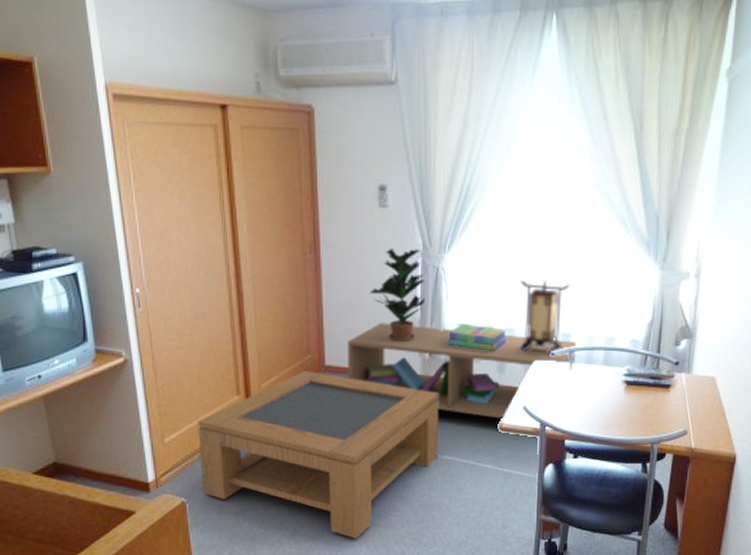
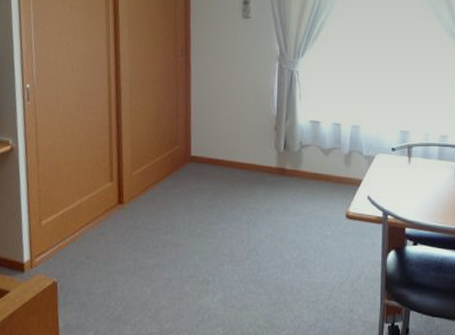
coffee table: present [198,370,439,539] -> none [72,160,292,320]
storage bench: present [347,323,576,419] -> none [211,118,414,207]
potted plant: present [369,247,426,343] -> none [232,53,282,137]
stack of books: present [447,323,508,352] -> none [299,120,353,147]
lantern: present [519,280,570,357] -> none [364,83,408,151]

